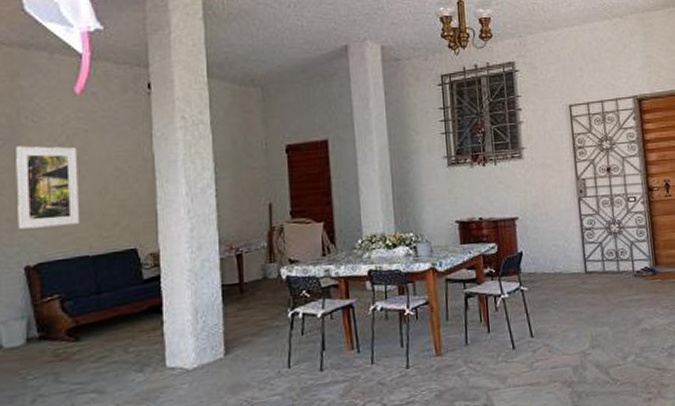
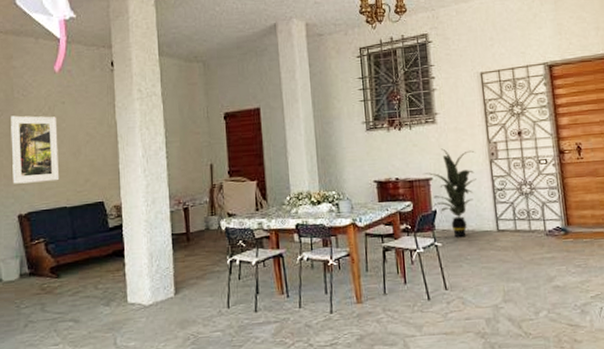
indoor plant: none [508,185,564,282] -> present [423,148,476,238]

